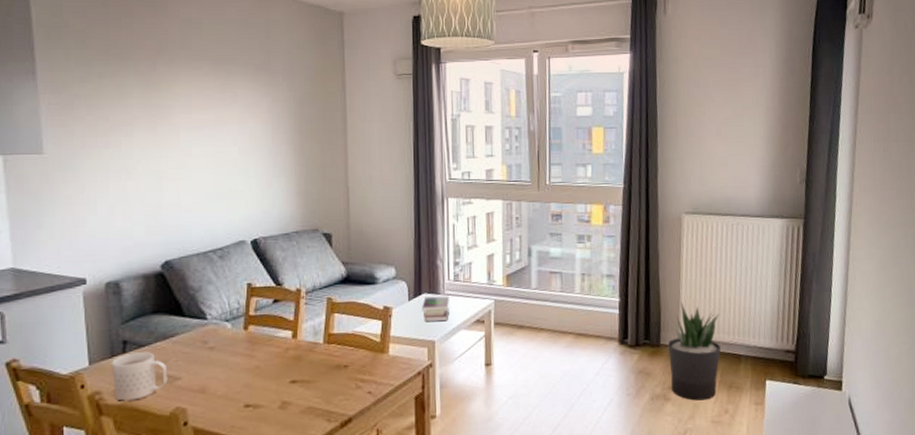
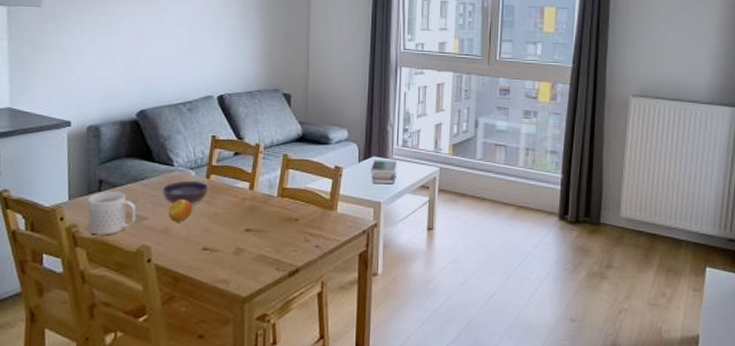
bowl: none [196,333,247,361] -> present [162,180,209,205]
fruit: none [203,355,231,380] -> present [168,200,193,222]
planter: present [668,301,721,401] -> none [608,182,662,282]

